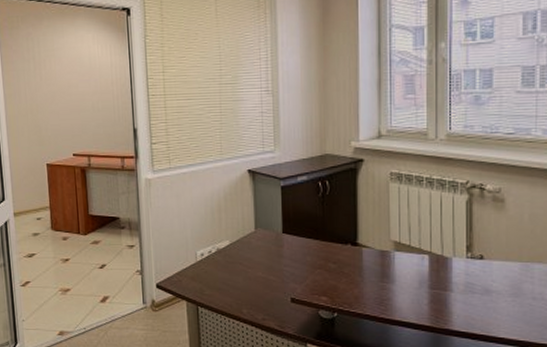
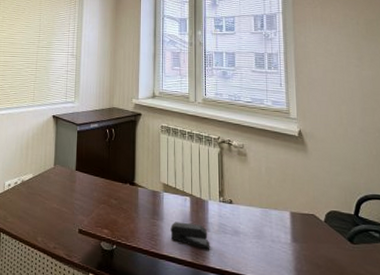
stapler: none [404,283,454,312] -> present [170,222,210,250]

